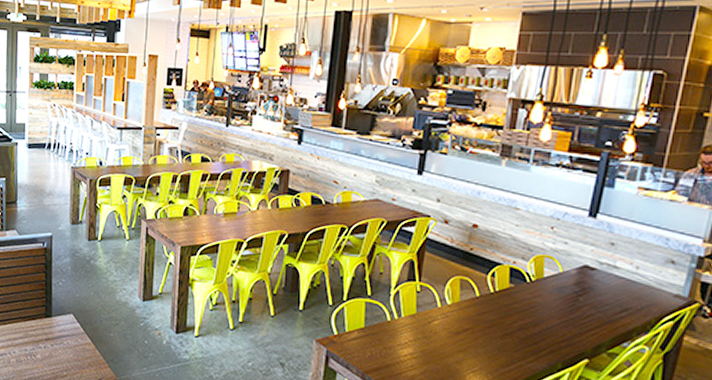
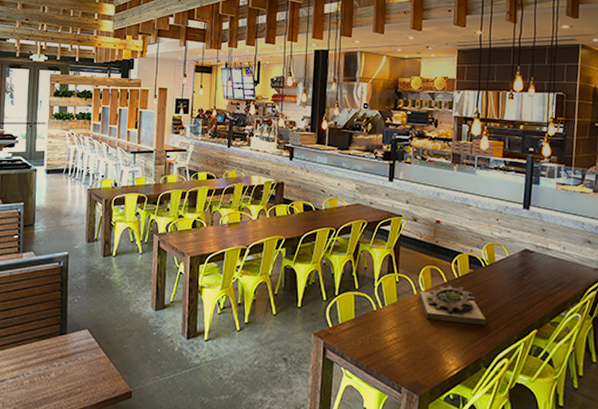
succulent planter: none [443,300,524,349] -> present [419,286,486,325]

